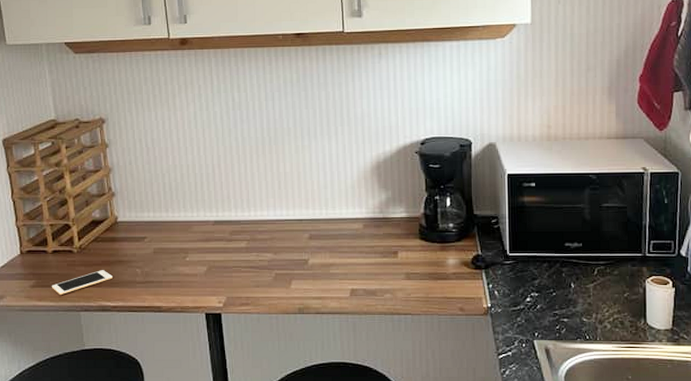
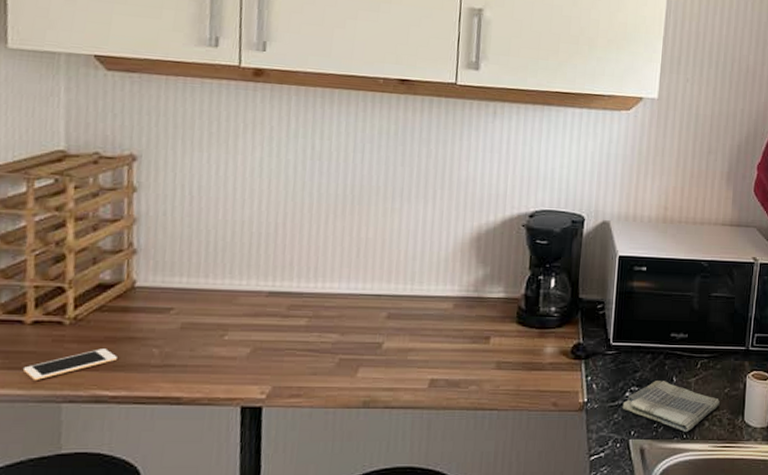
dish towel: none [524,287,620,333] -> present [622,381,720,432]

